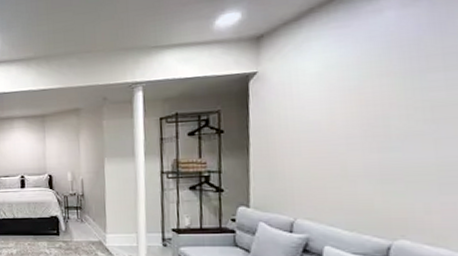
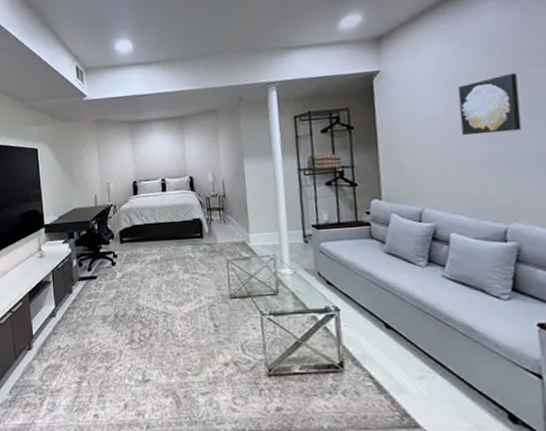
wall art: none [345,76,419,144] -> present [458,72,522,136]

